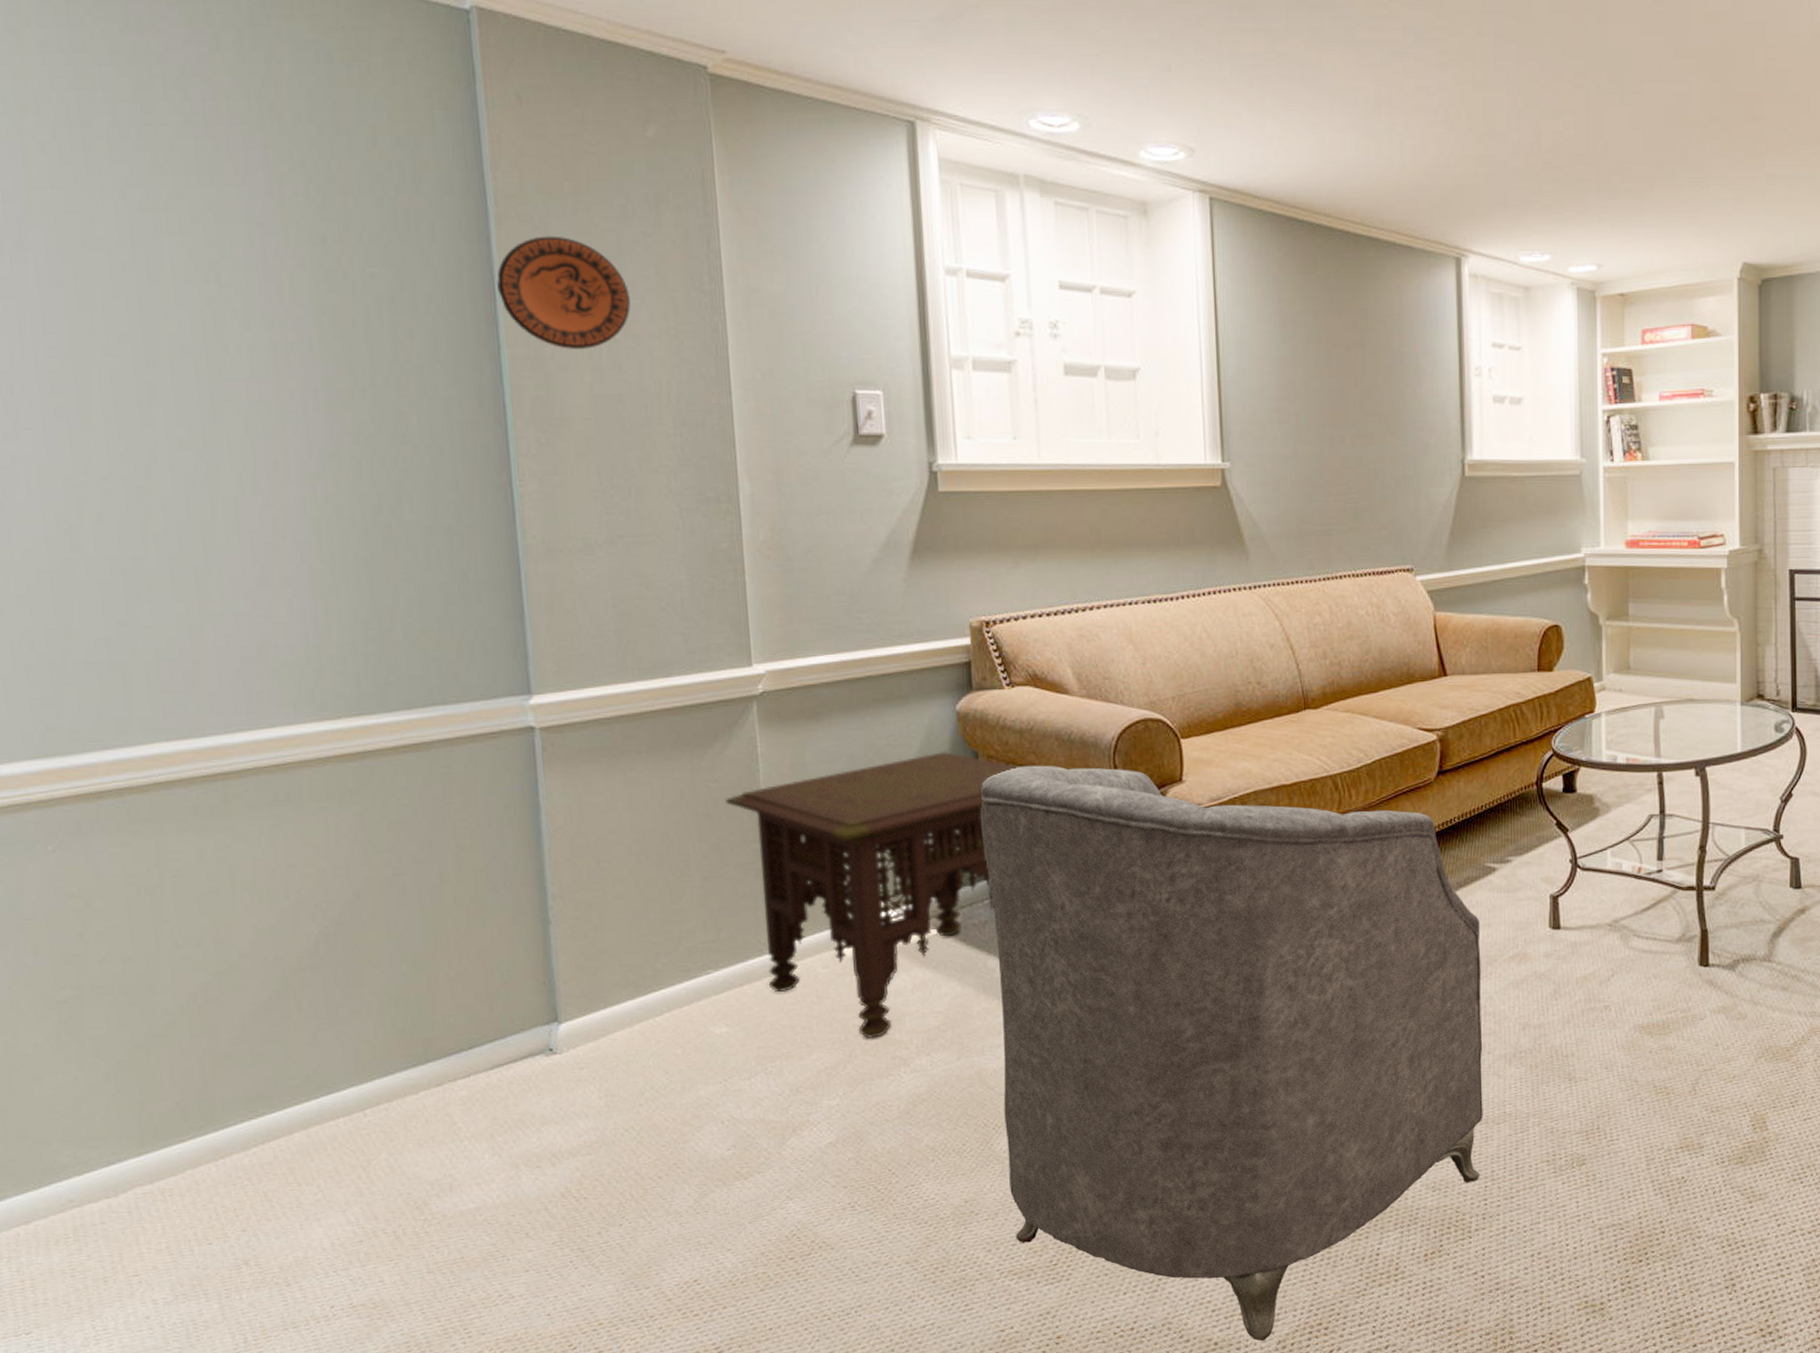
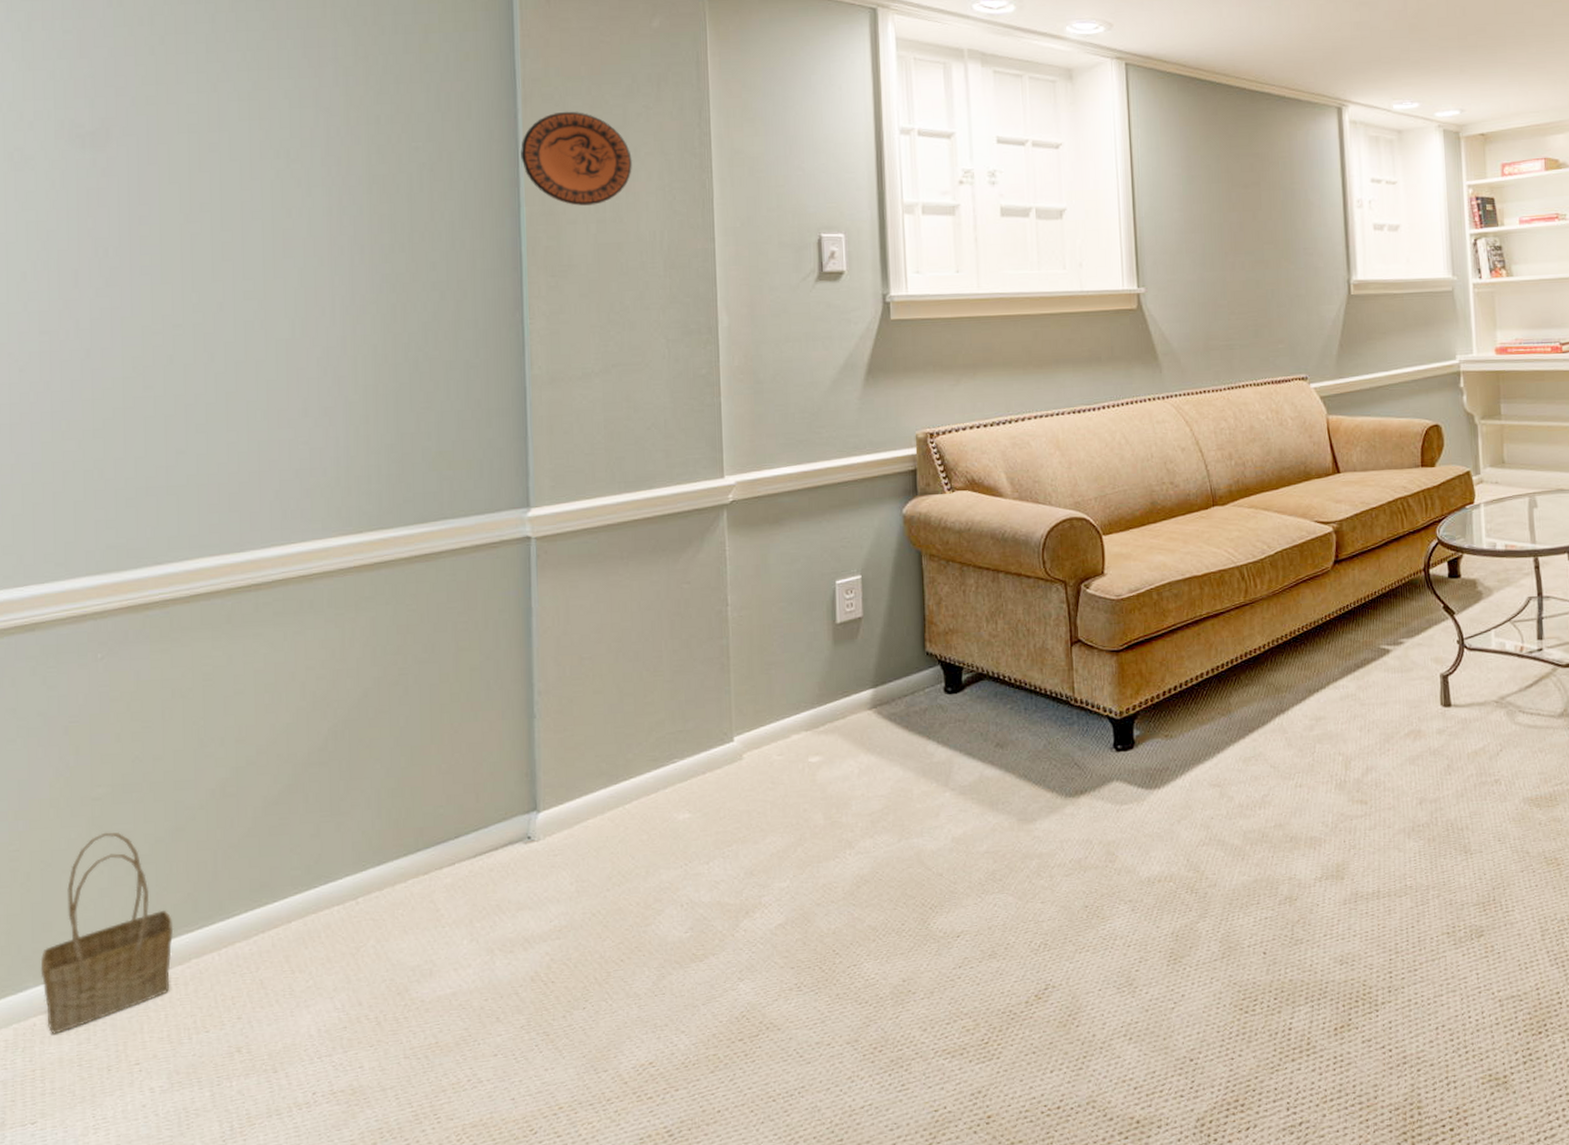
basket: none [17,1037,164,1245] -> present [40,832,174,1034]
side table: present [724,750,1017,1039] -> none [695,551,957,823]
armchair: present [979,765,1483,1342] -> none [922,562,1386,1119]

